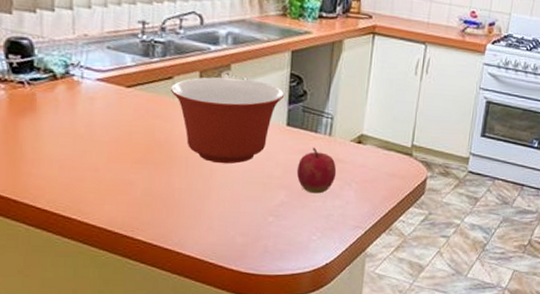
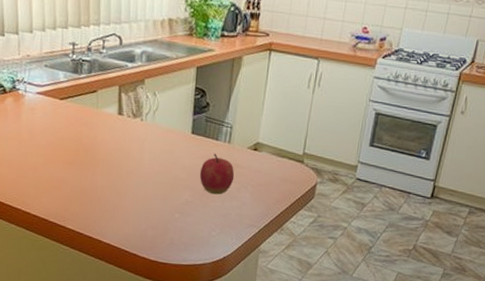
mixing bowl: present [171,77,285,164] -> none [95,90,190,167]

